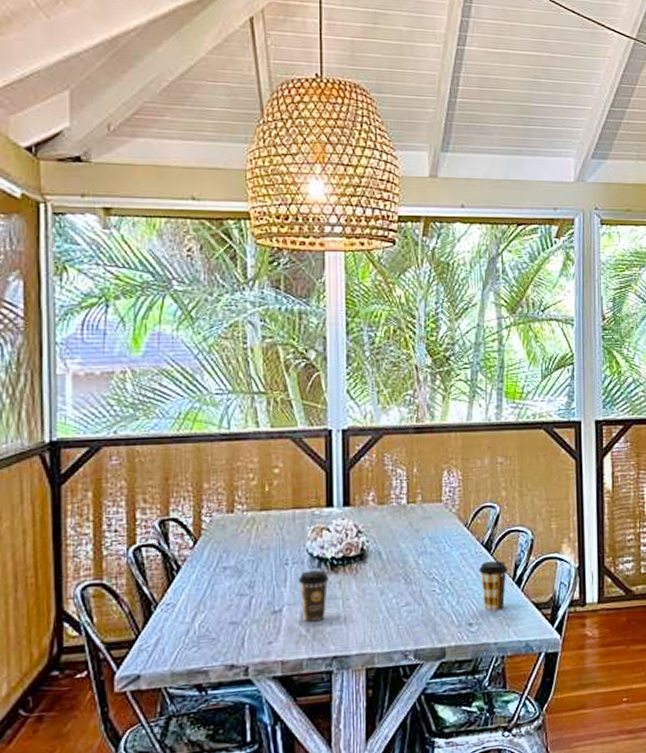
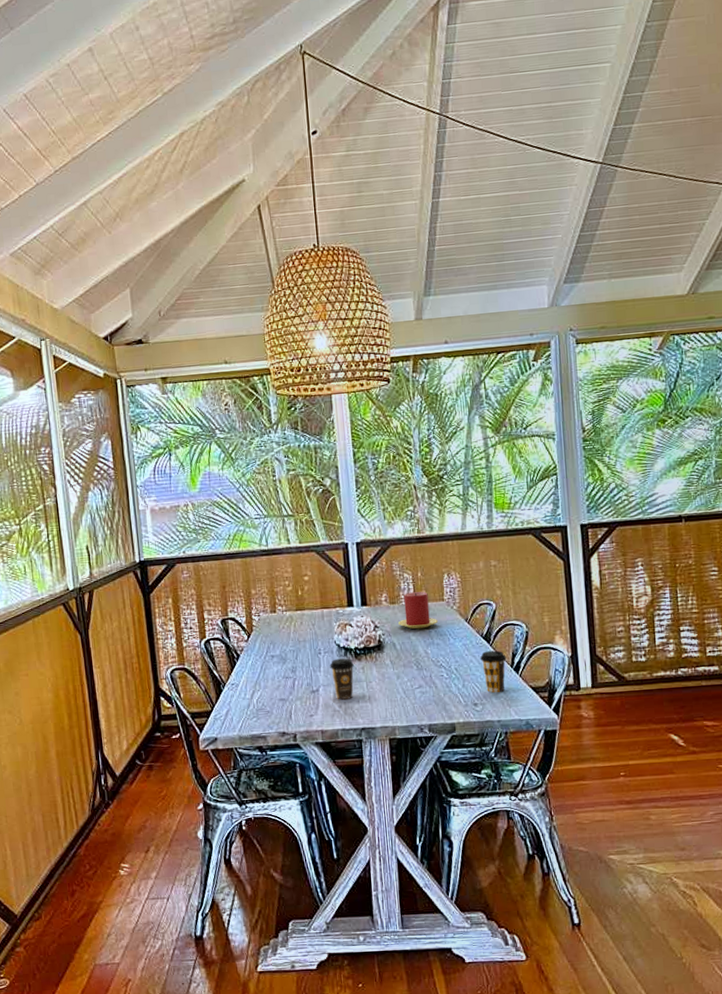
candle: none [387,491,434,536] -> present [398,592,439,629]

